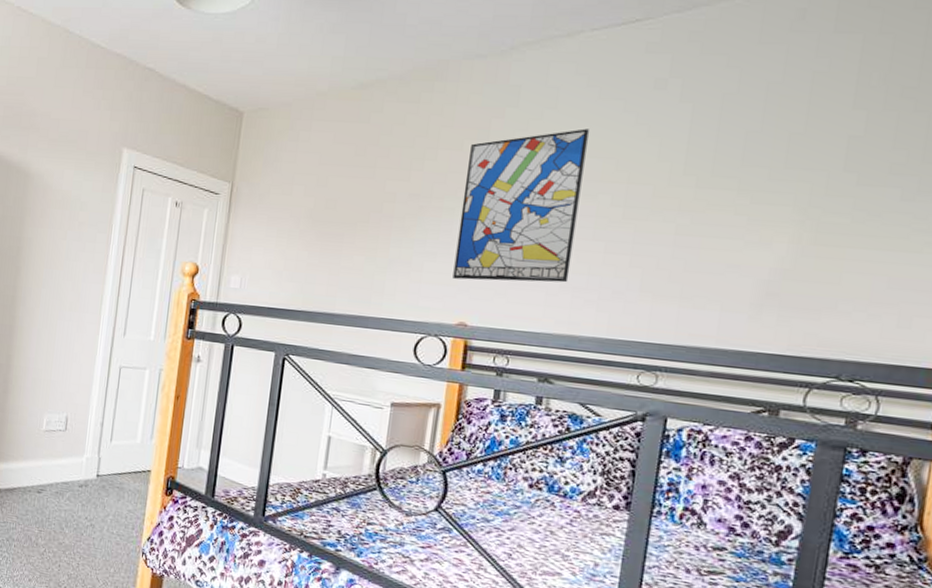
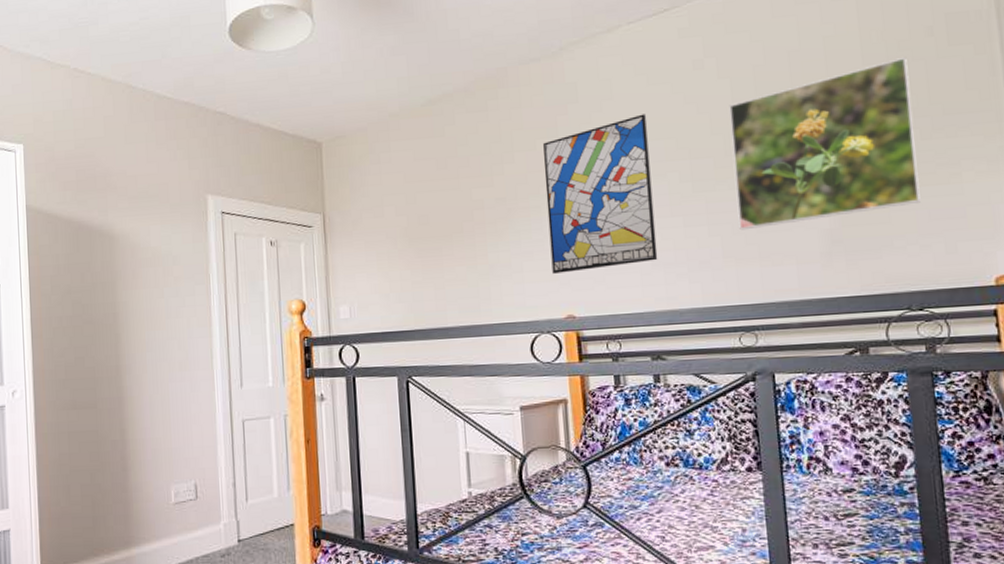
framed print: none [665,105,908,269] -> present [729,56,921,231]

